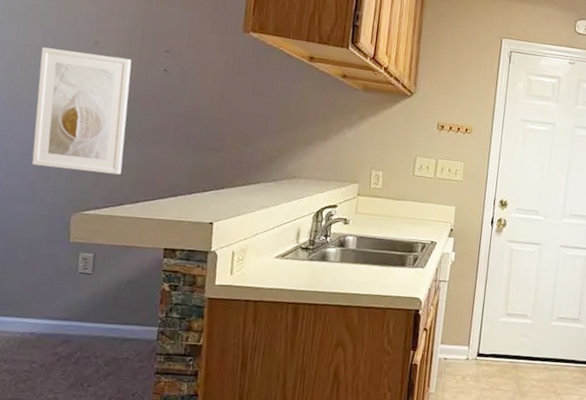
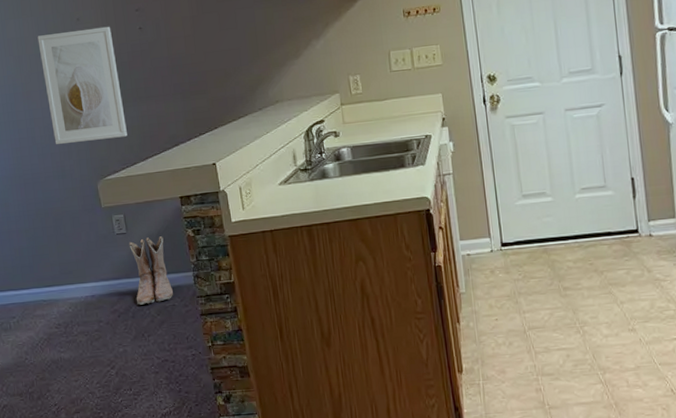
boots: none [83,283,134,353] -> present [128,236,174,305]

